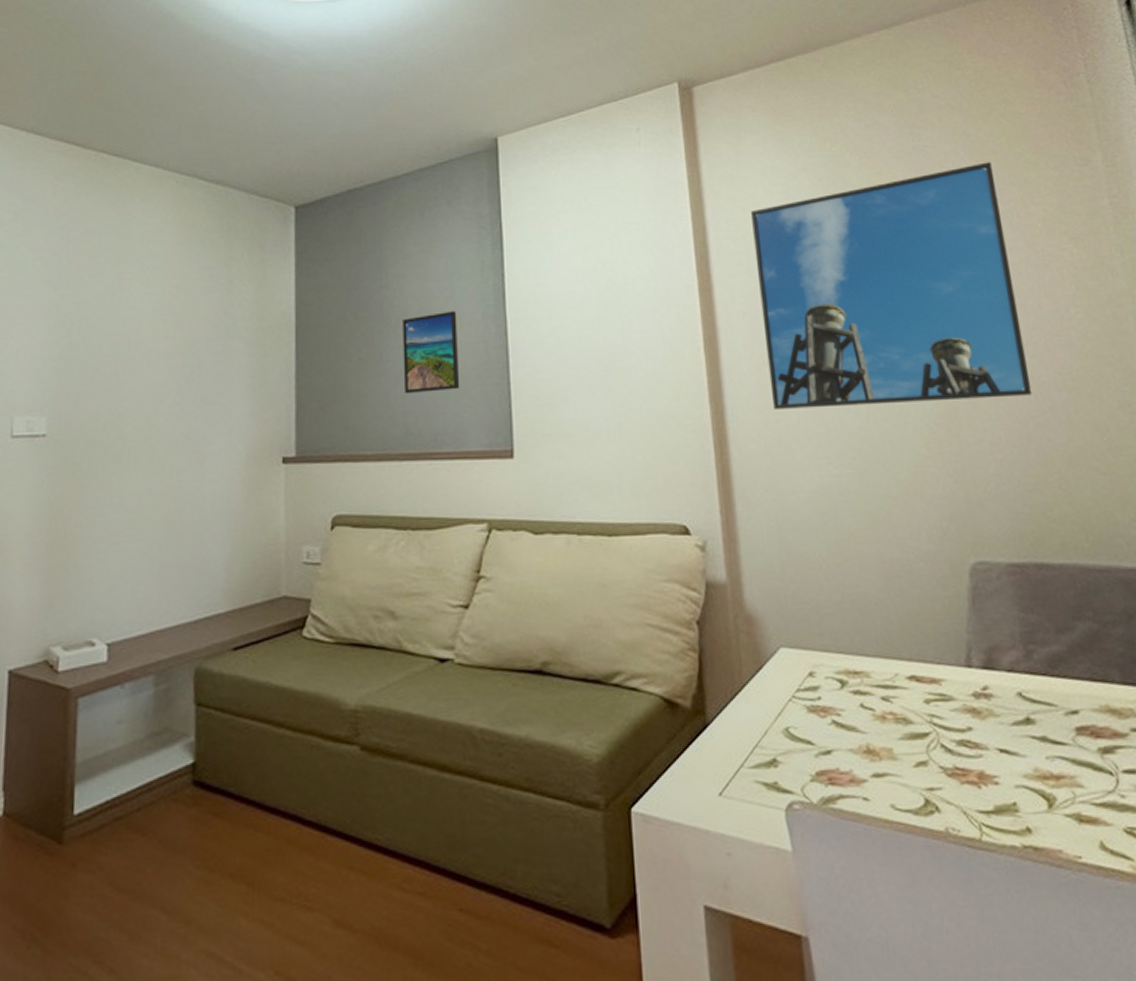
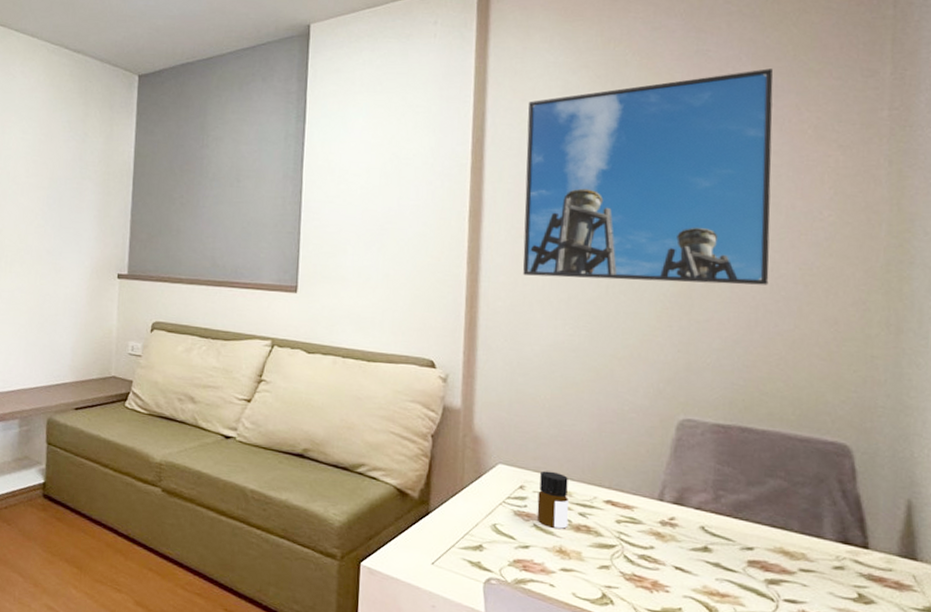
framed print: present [402,310,460,394] -> none [214,170,262,235]
bottle: none [830,648,872,722] -> present [536,471,569,529]

